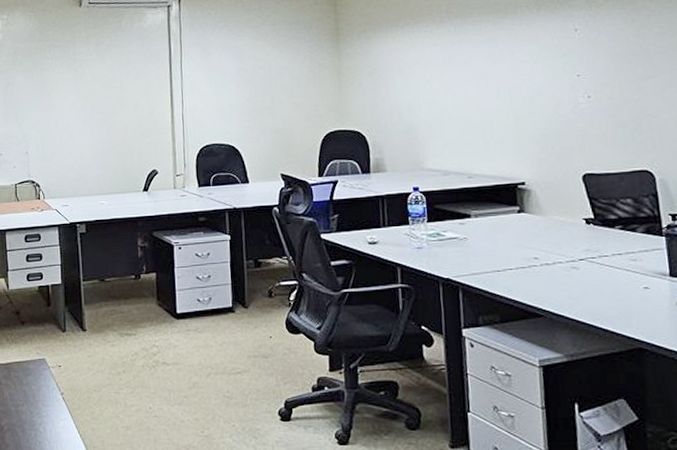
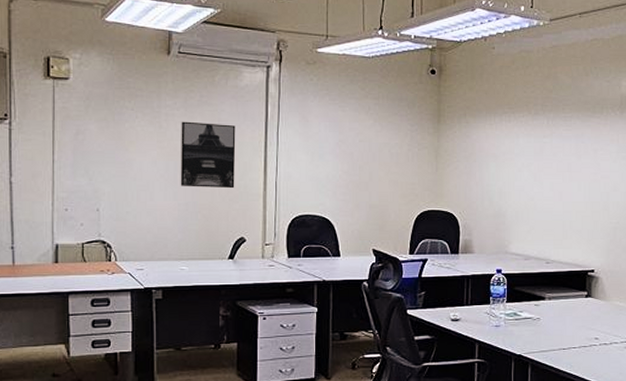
wall art: none [94,64,145,126] -> present [180,121,236,189]

